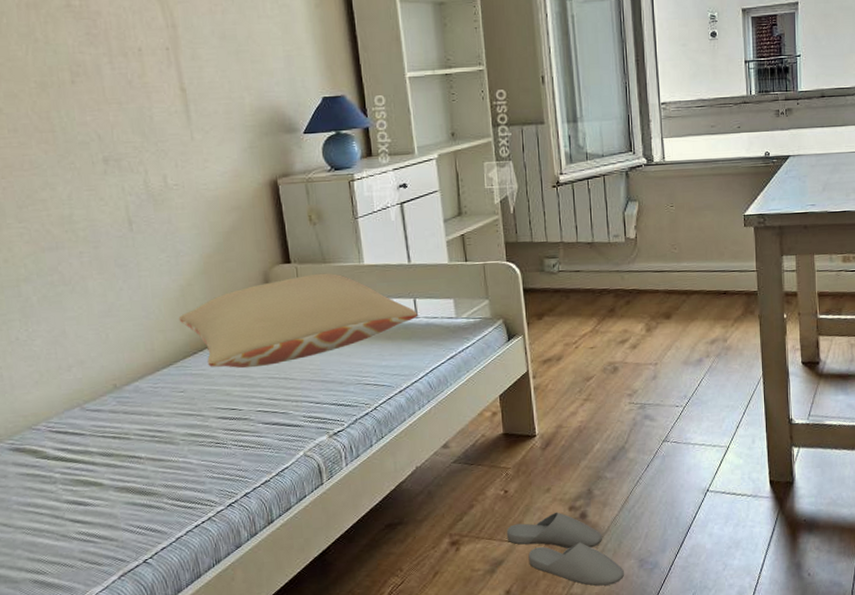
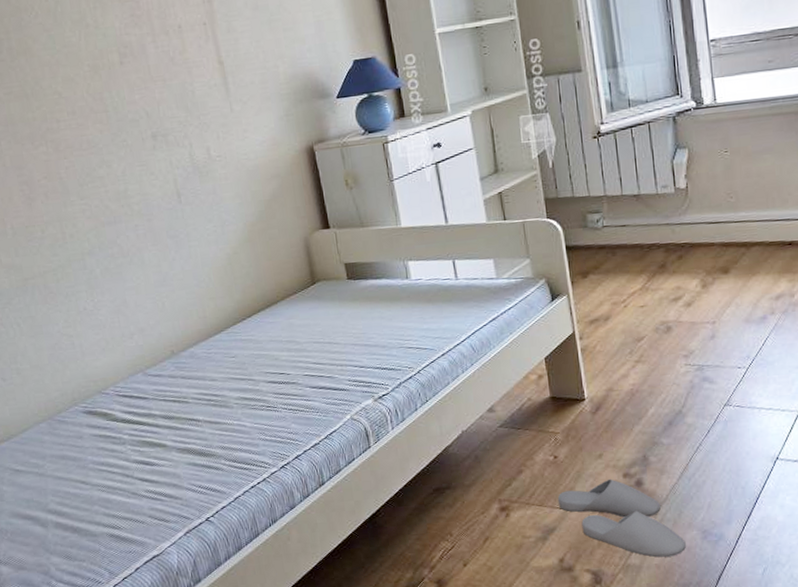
pillow: present [178,273,418,368] -> none [227,236,458,334]

